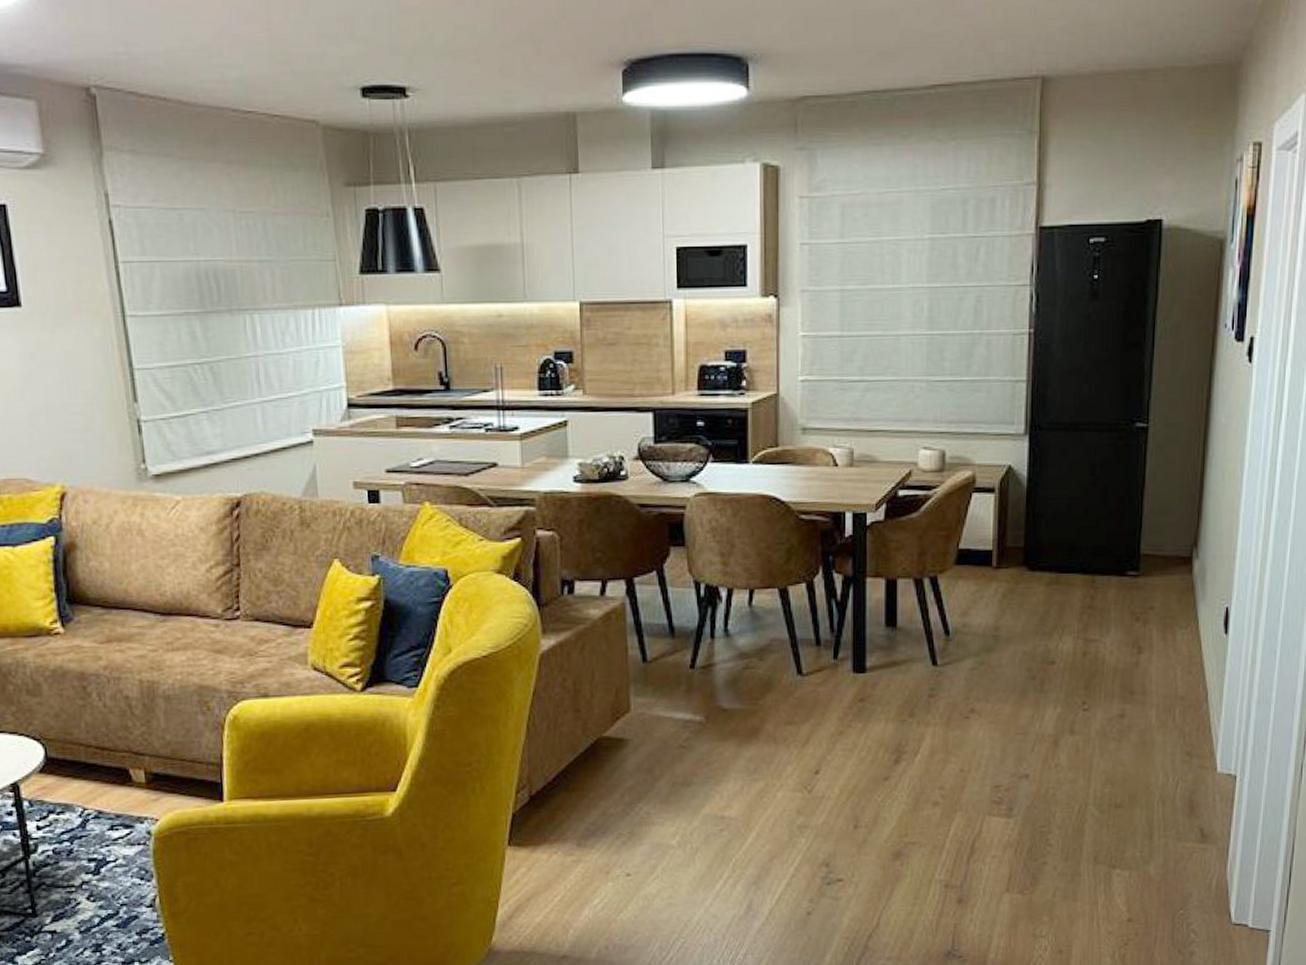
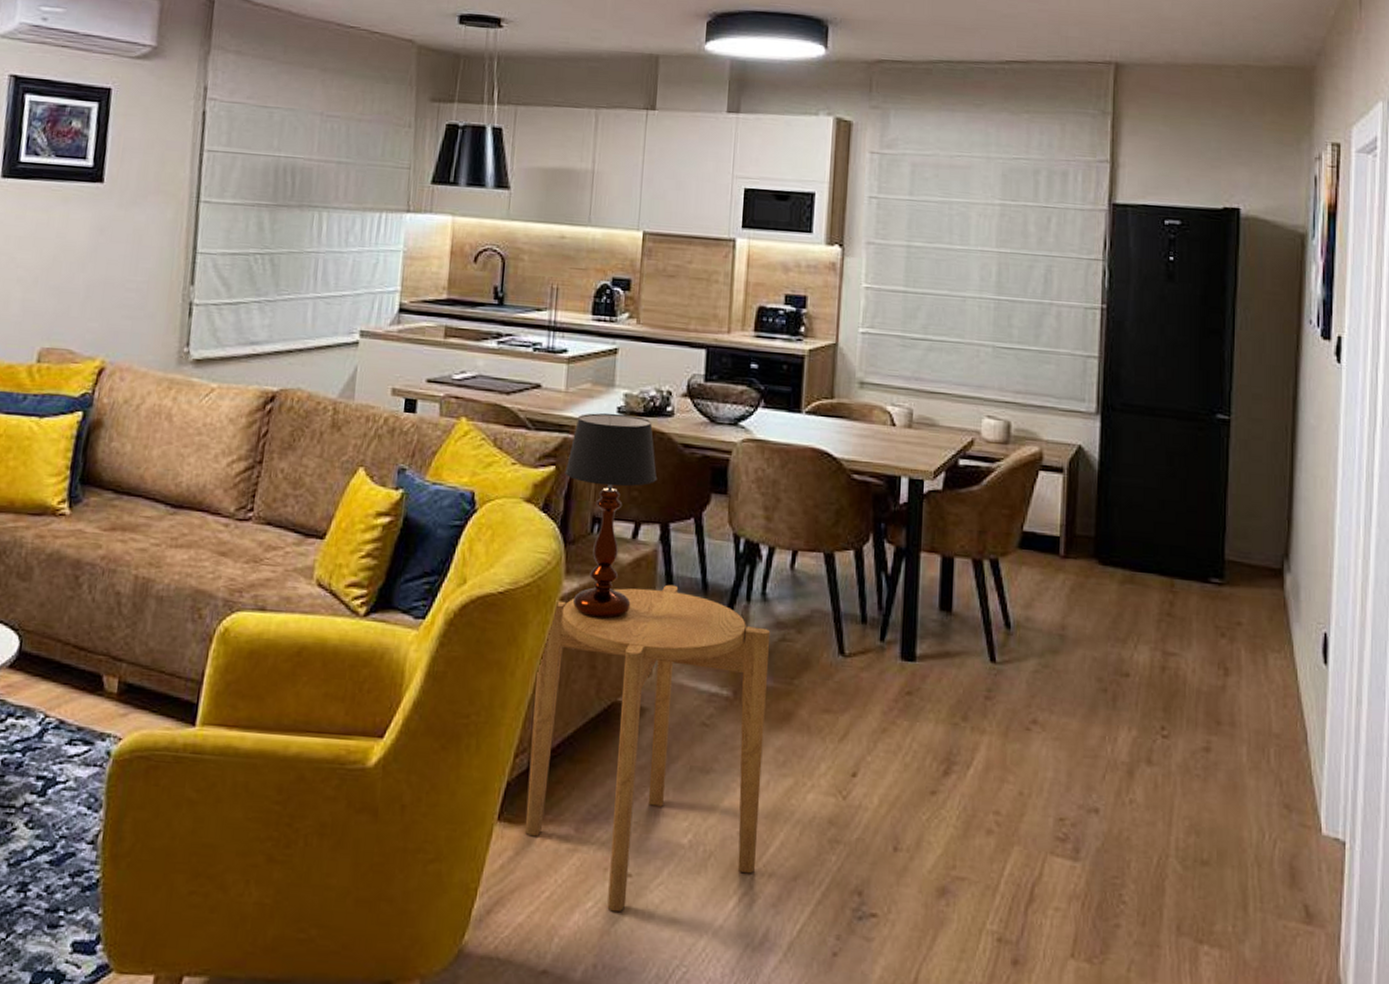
side table: none [526,632,737,905] -> present [524,584,771,912]
table lamp: none [530,482,618,669] -> present [565,413,658,619]

